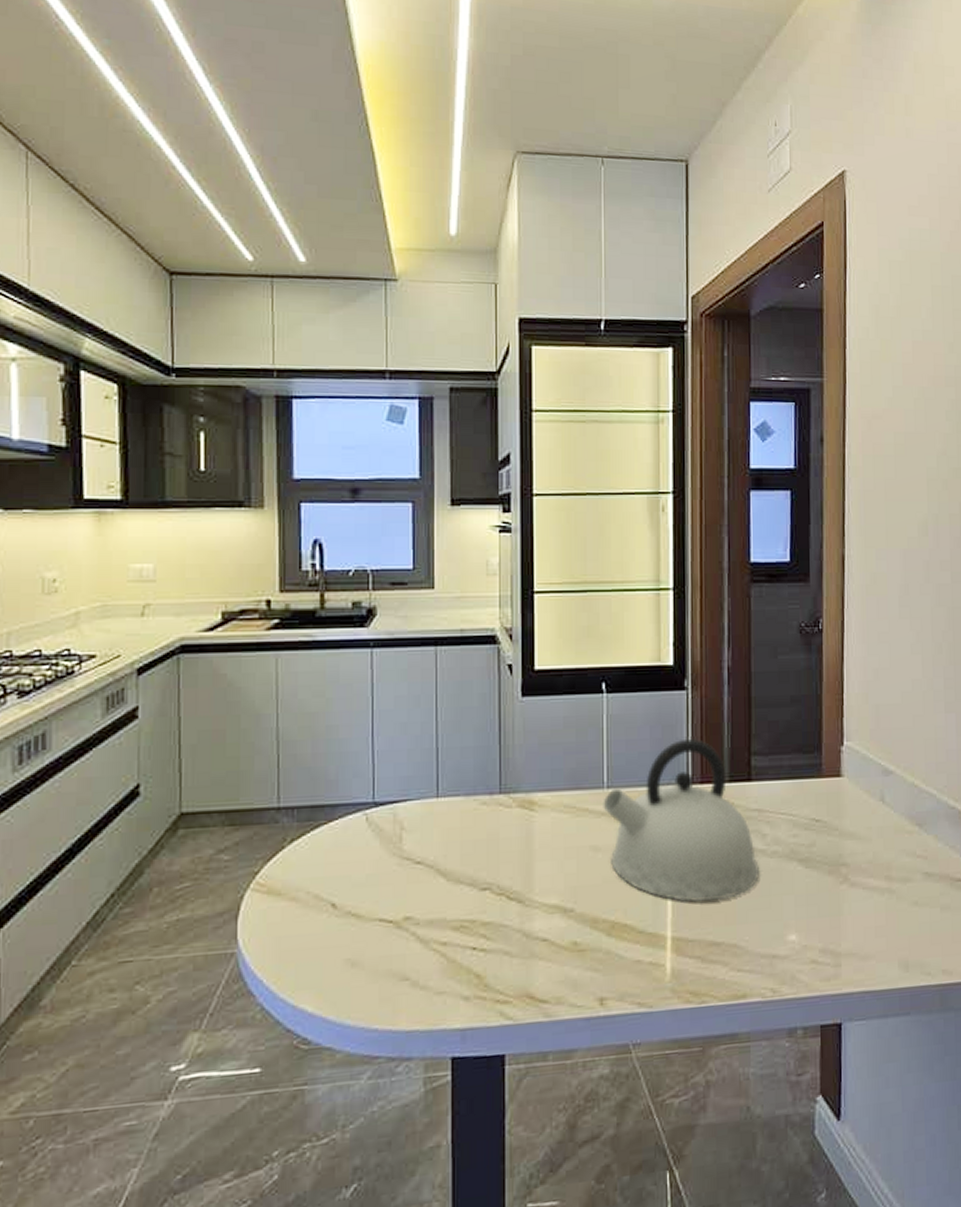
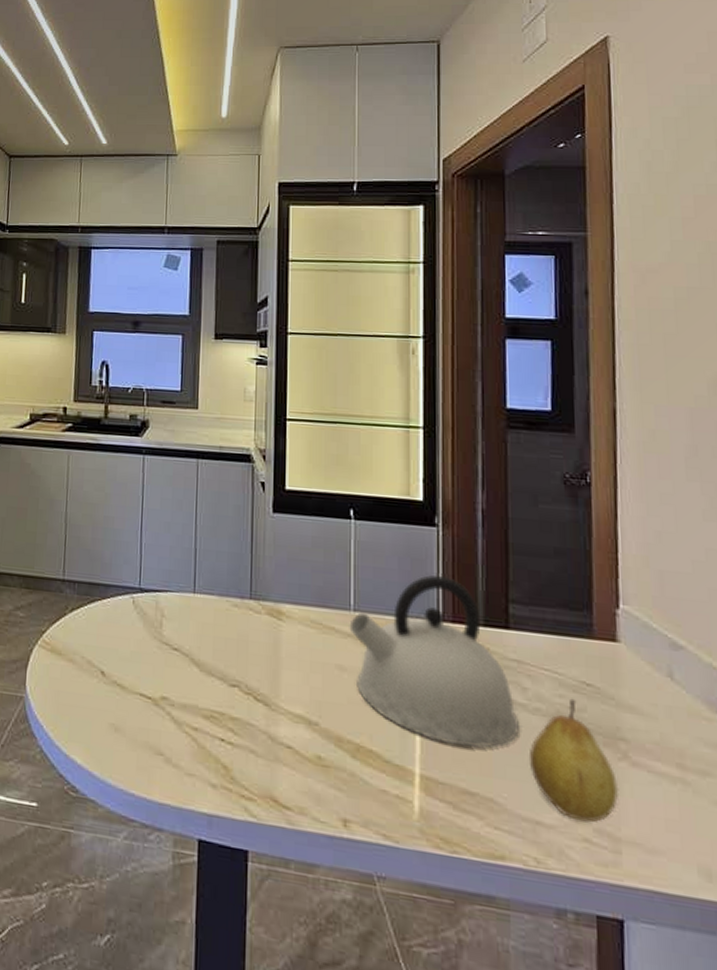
fruit: none [767,836,840,946] -> present [528,698,620,823]

